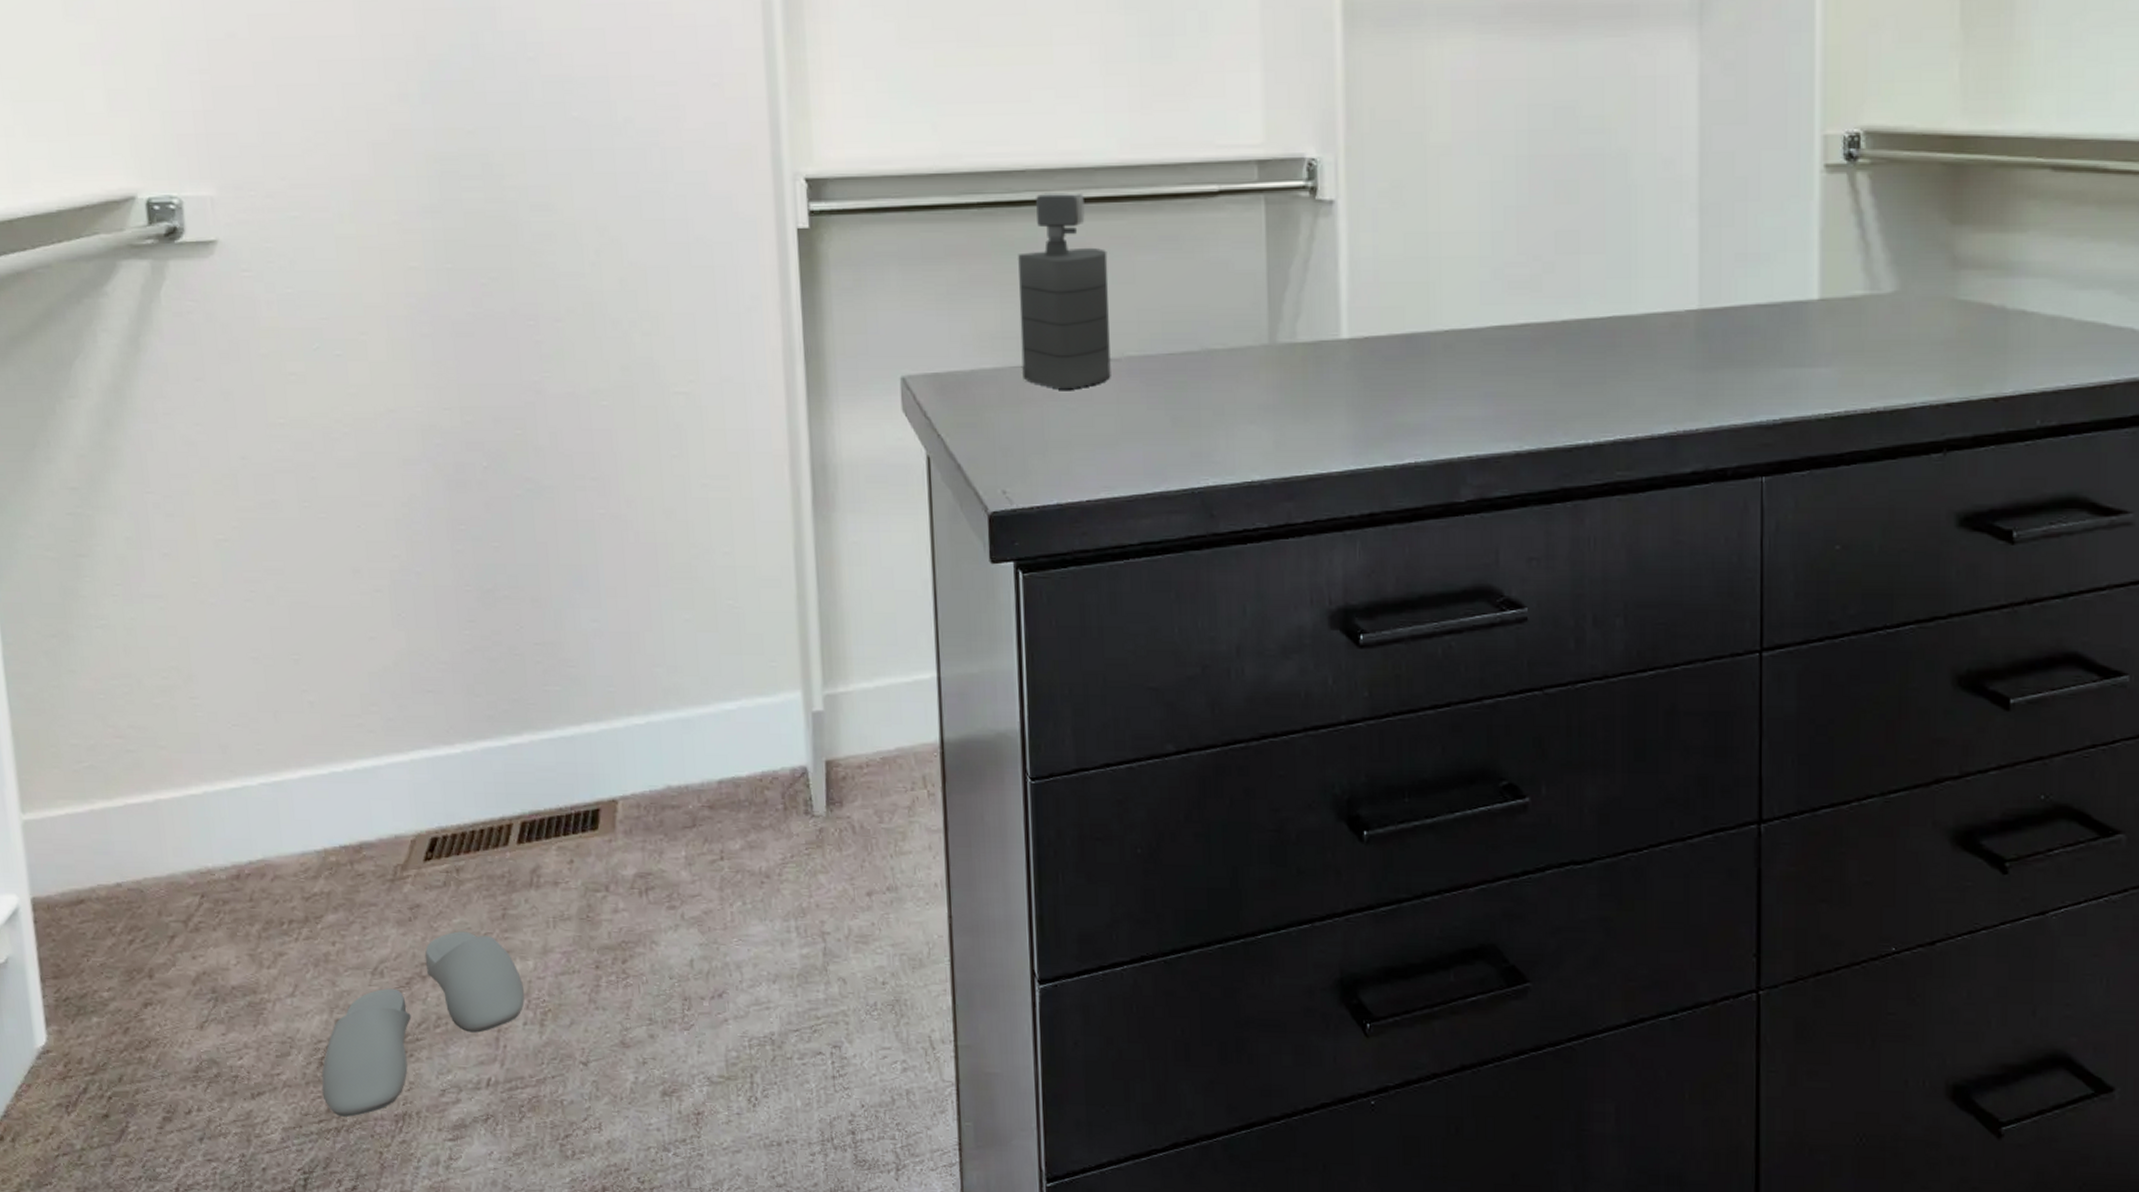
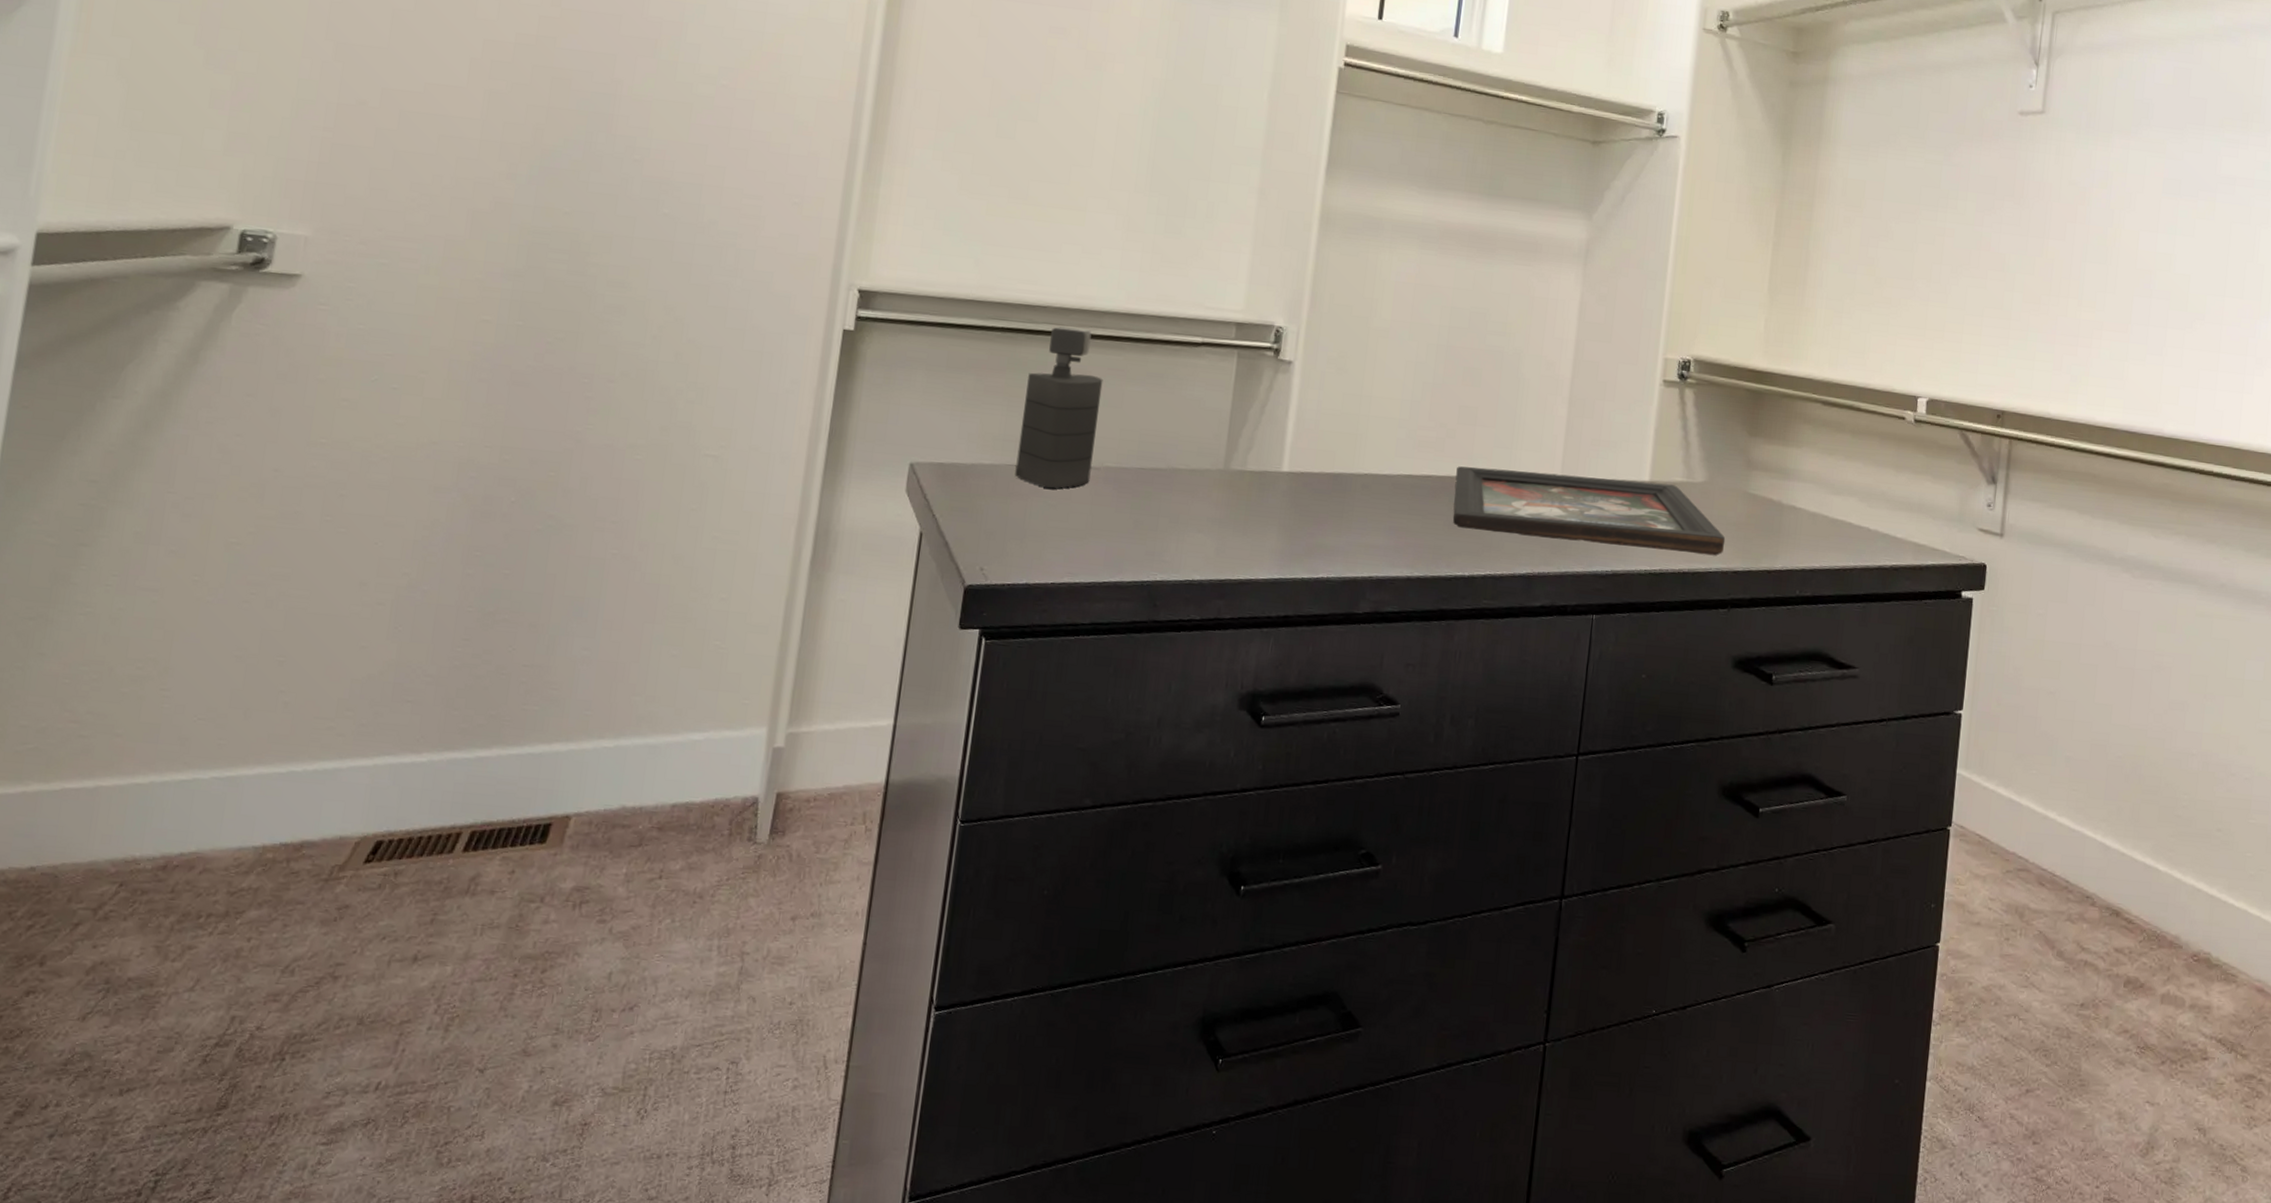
slippers: present [321,931,525,1117] -> none [197,933,437,1117]
decorative tray: none [1562,300,1932,387] -> present [1452,466,1726,556]

